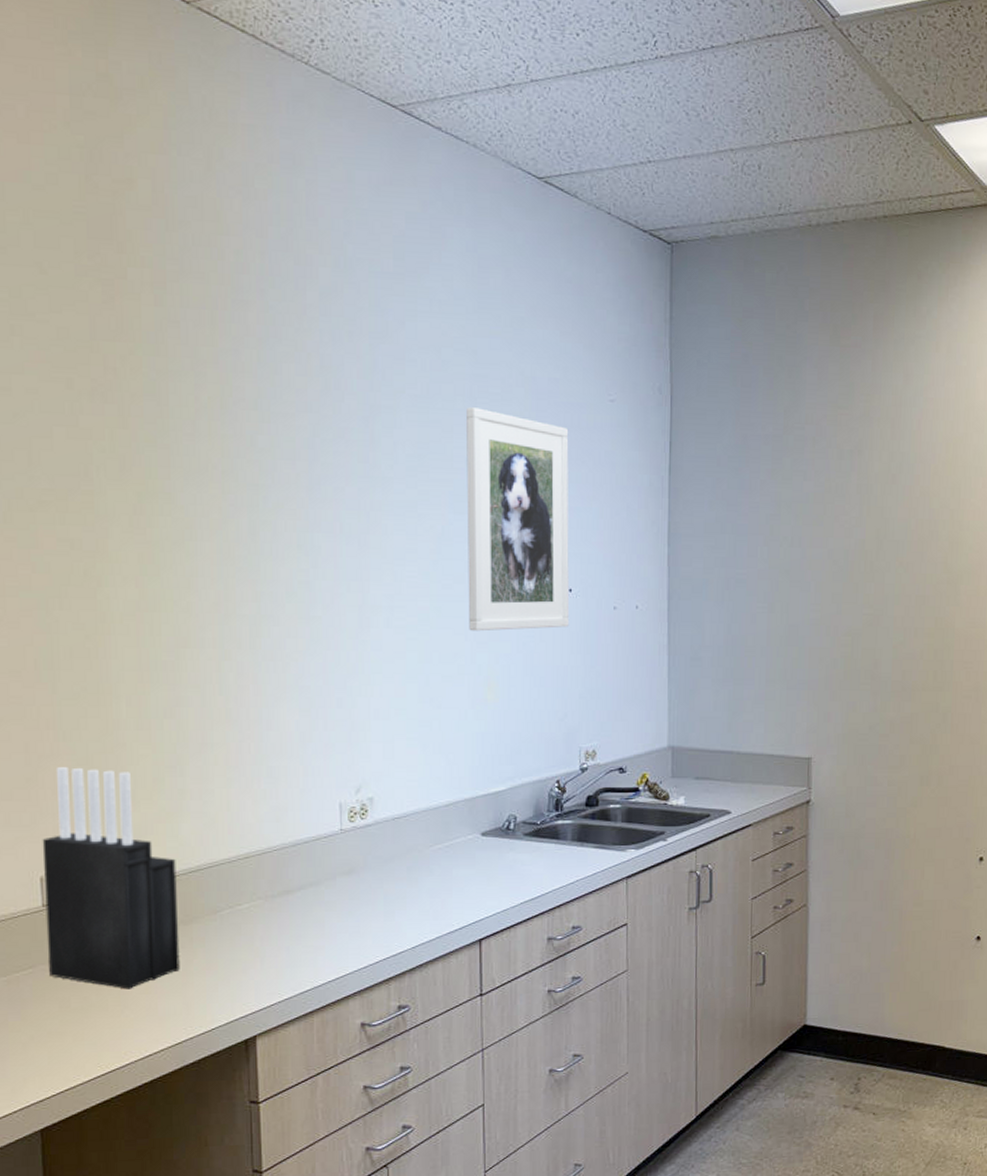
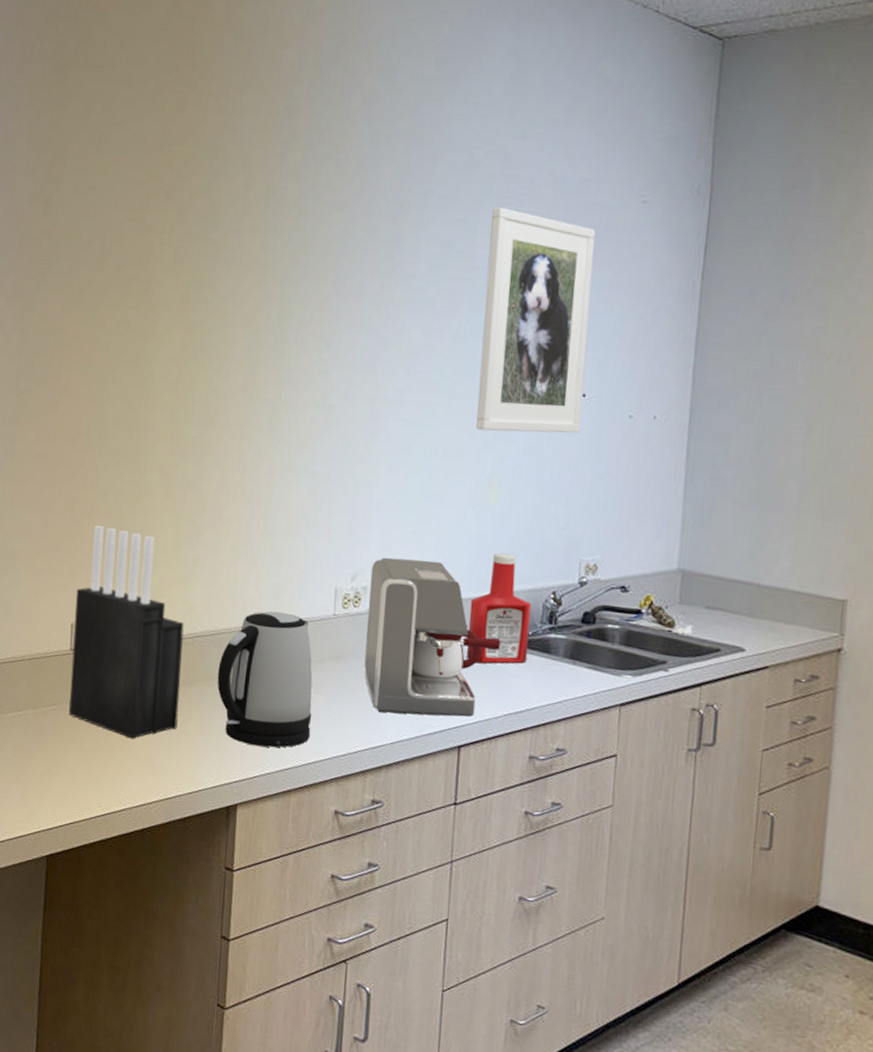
kettle: none [220,834,328,973] -> present [217,611,313,749]
coffee maker: none [375,764,511,919] -> present [364,557,501,717]
ketchup bottle: none [478,749,538,857] -> present [467,553,531,664]

